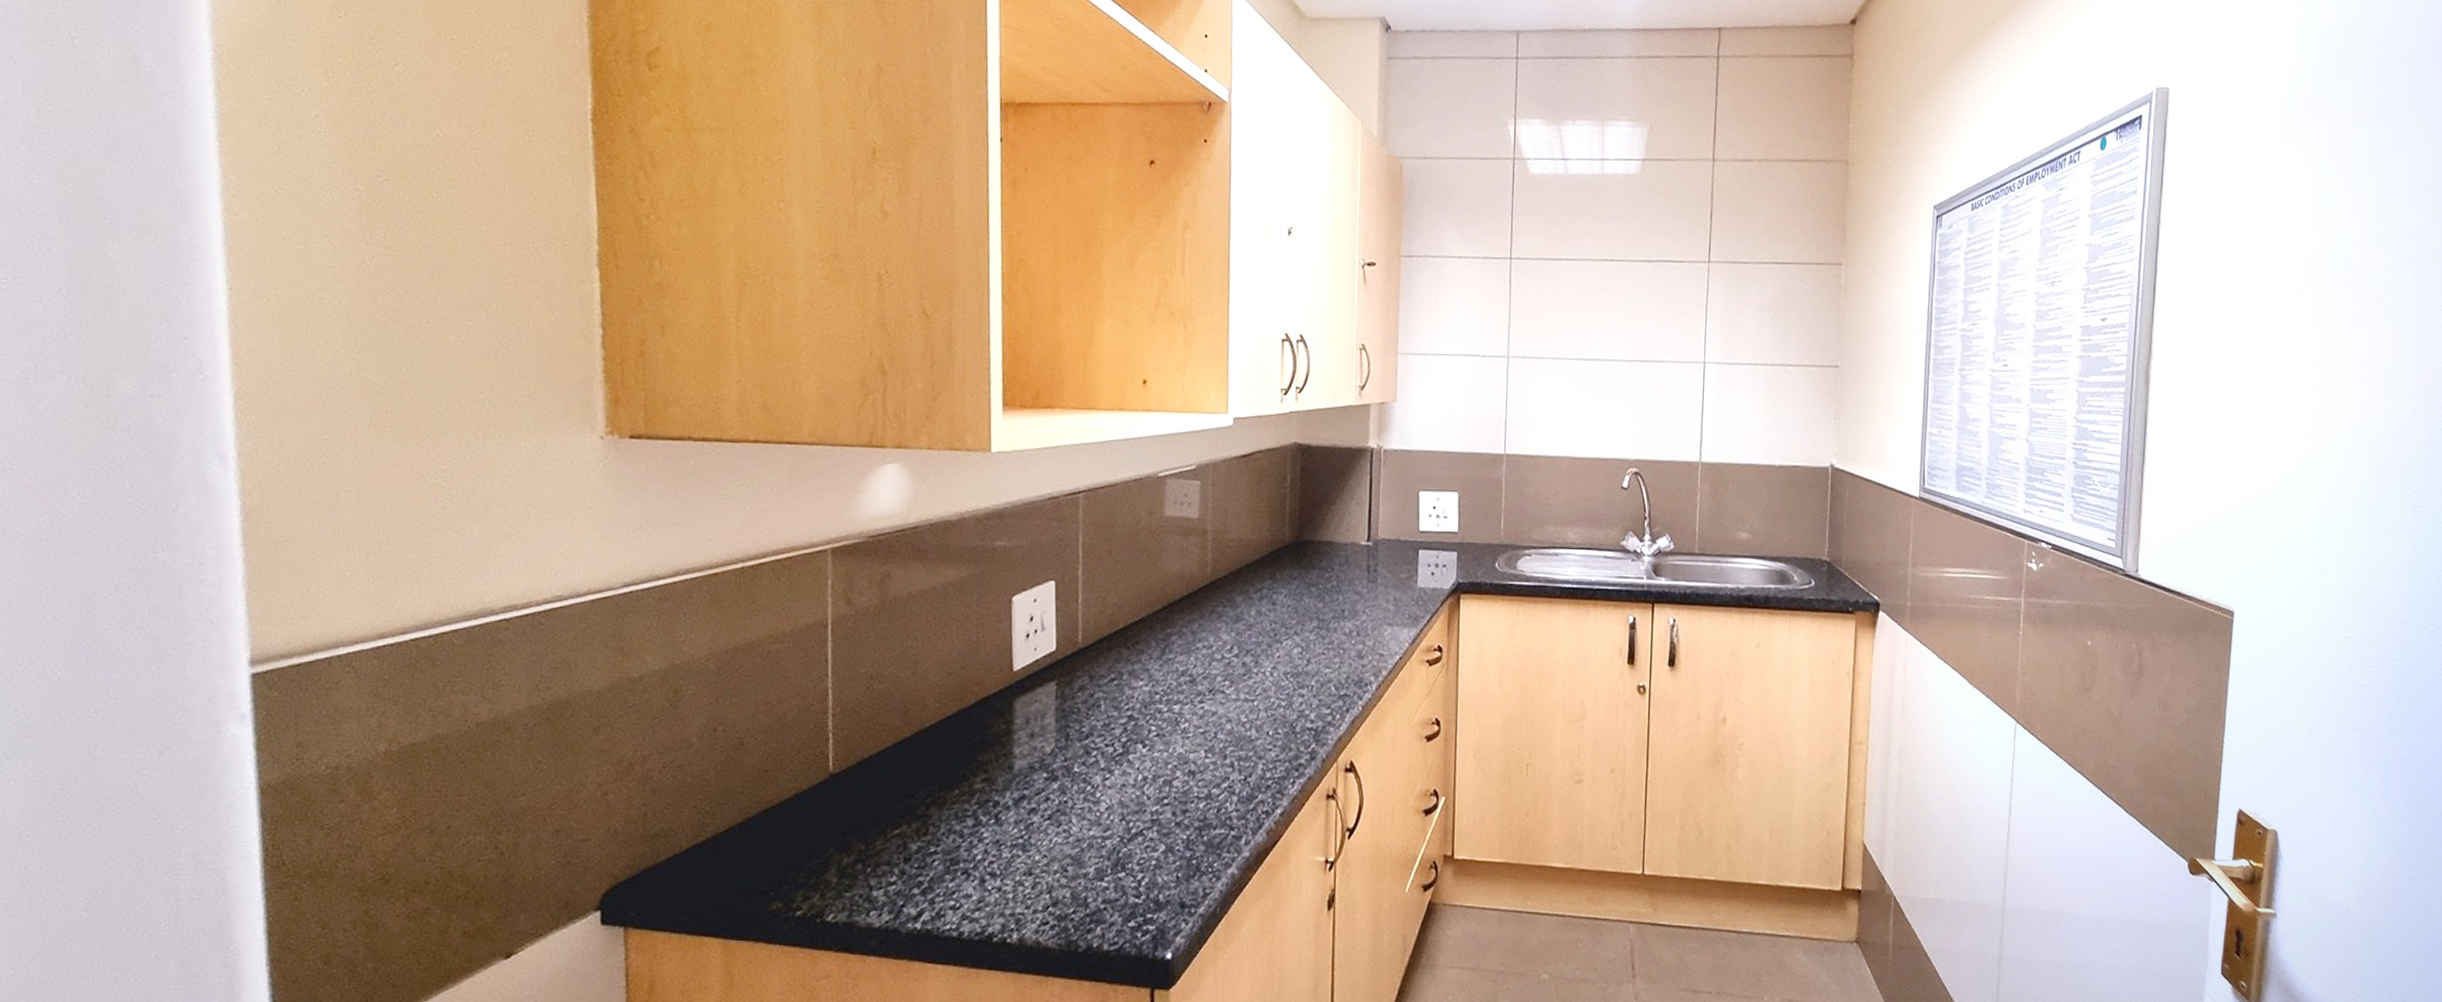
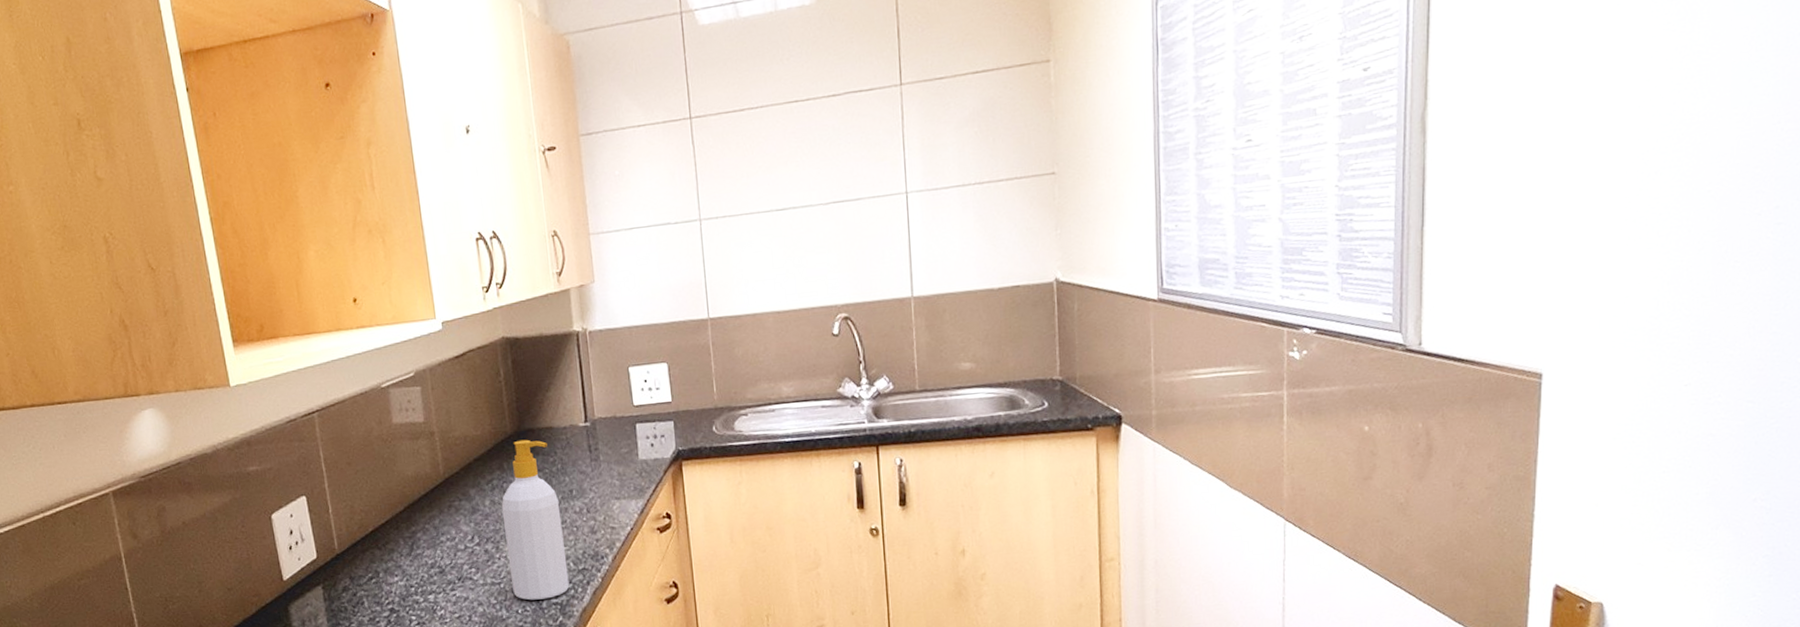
soap bottle: none [1266,551,1329,723] -> present [501,439,570,601]

